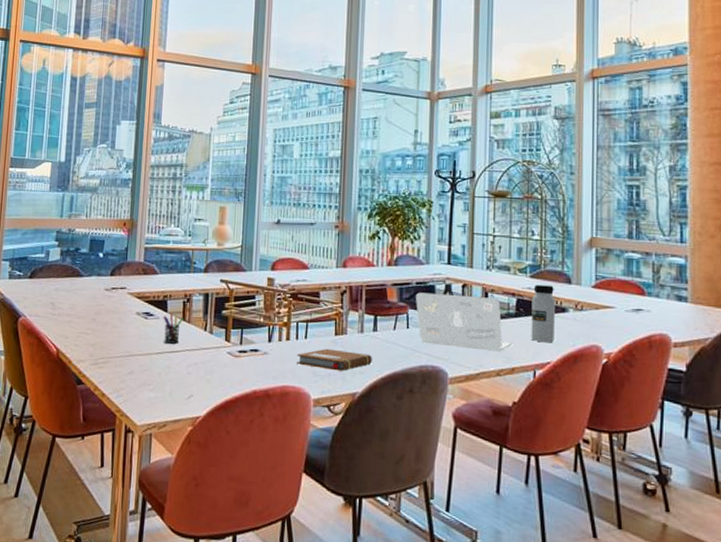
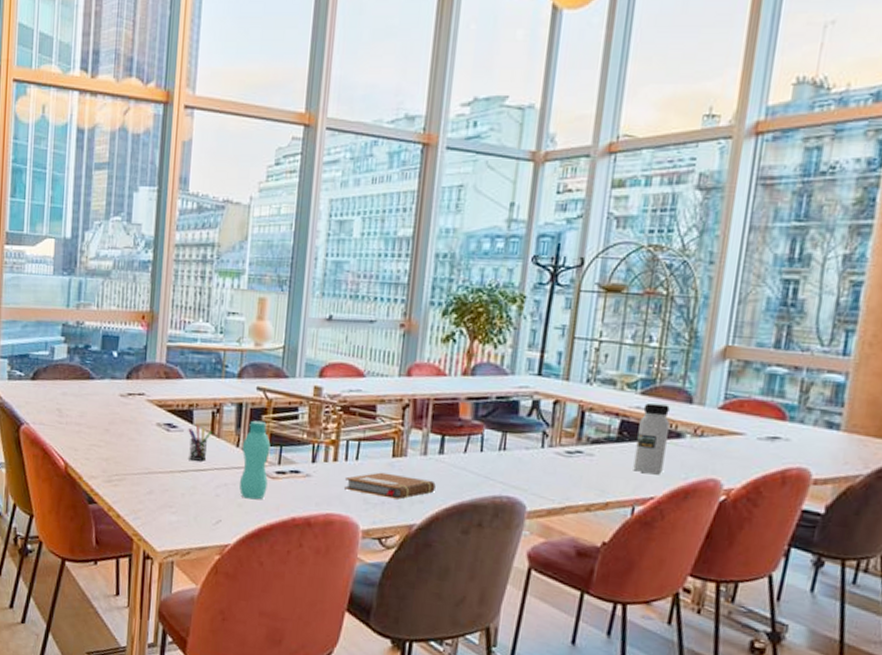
bottle: none [208,307,233,376] -> present [239,420,271,500]
laptop: present [416,292,512,352] -> none [493,409,608,483]

